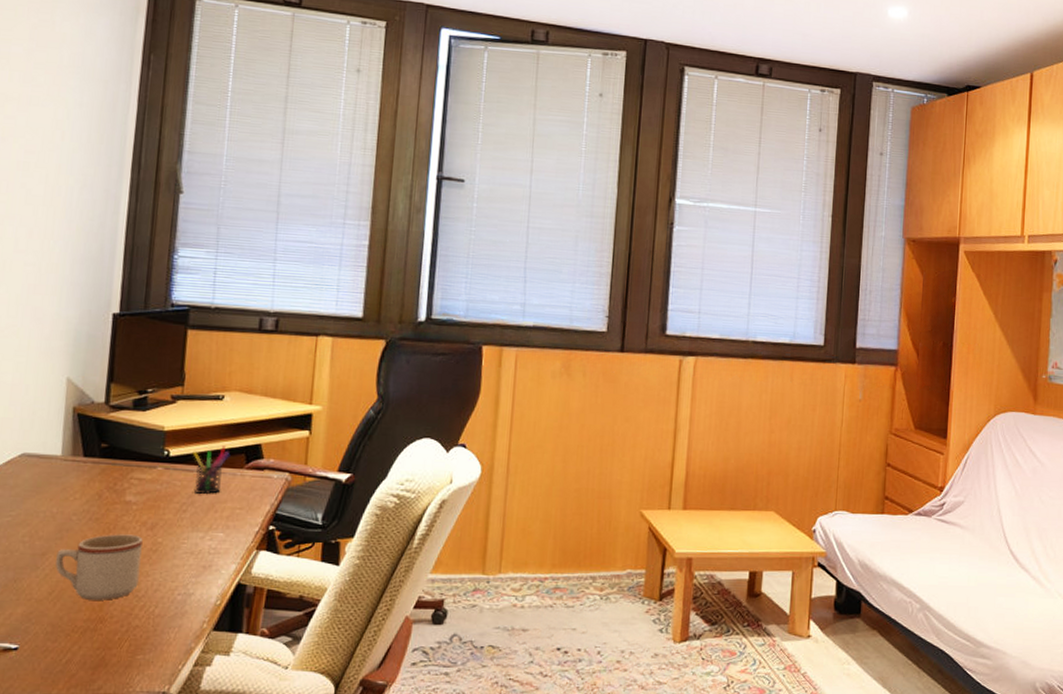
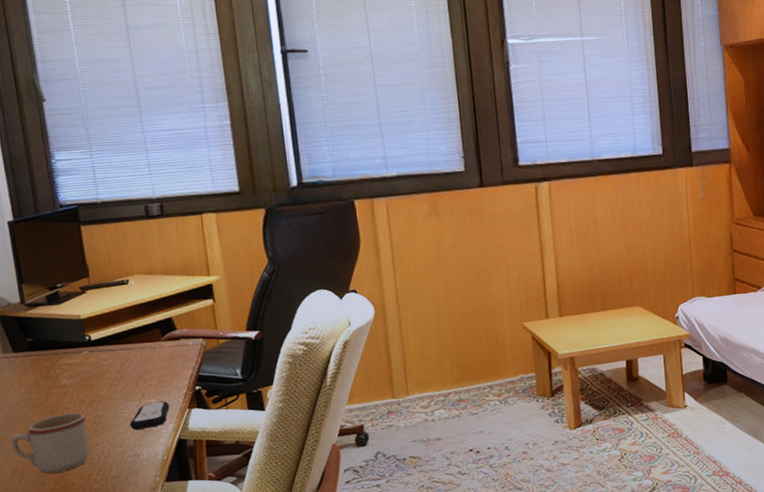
remote control: none [188,536,237,565] -> present [129,401,170,430]
pen holder: present [192,446,230,495] -> none [111,324,146,370]

